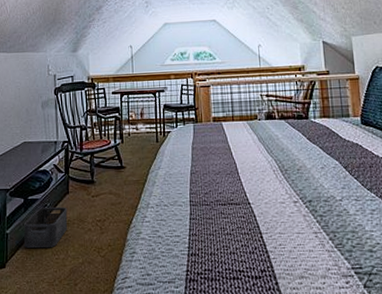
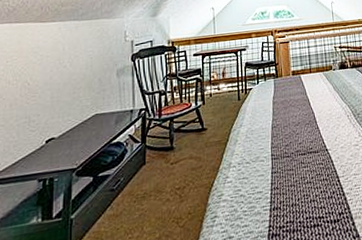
storage bin: present [24,207,68,249] -> none [92,179,144,232]

